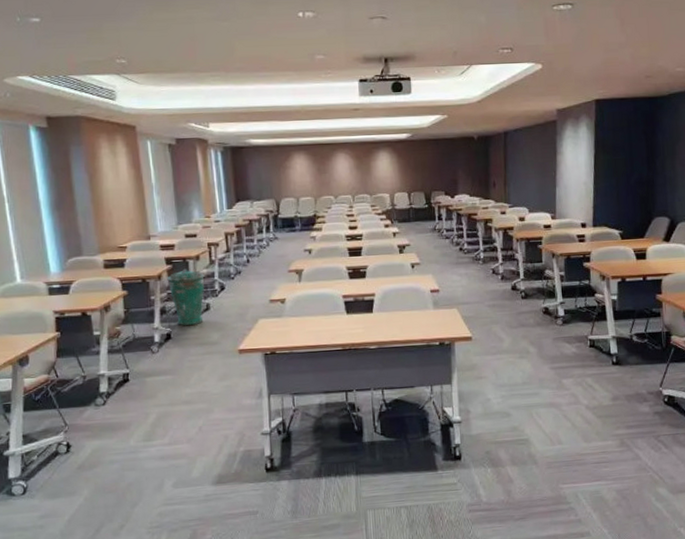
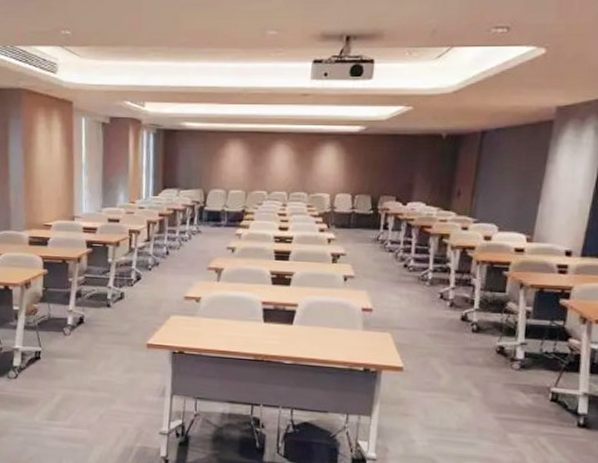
trash can: present [167,268,205,326] -> none [86,254,122,313]

